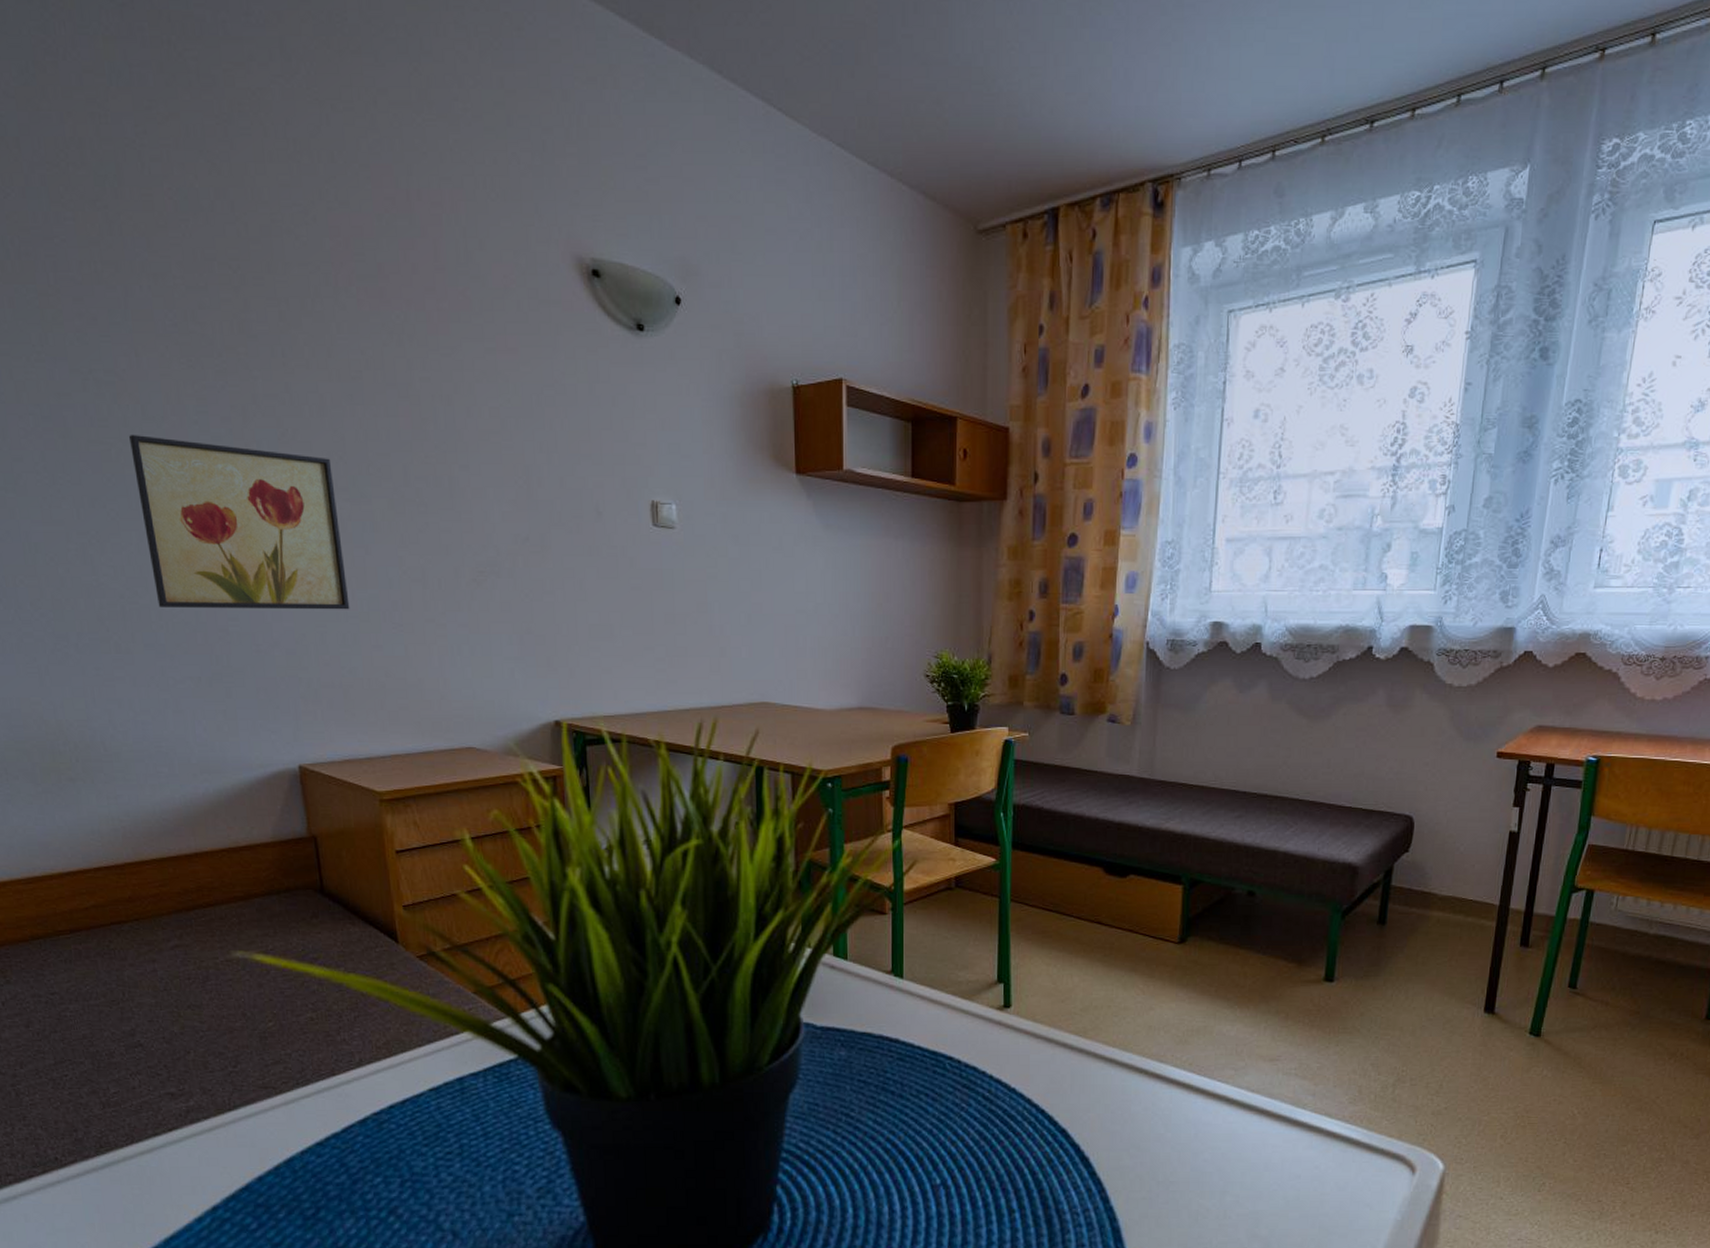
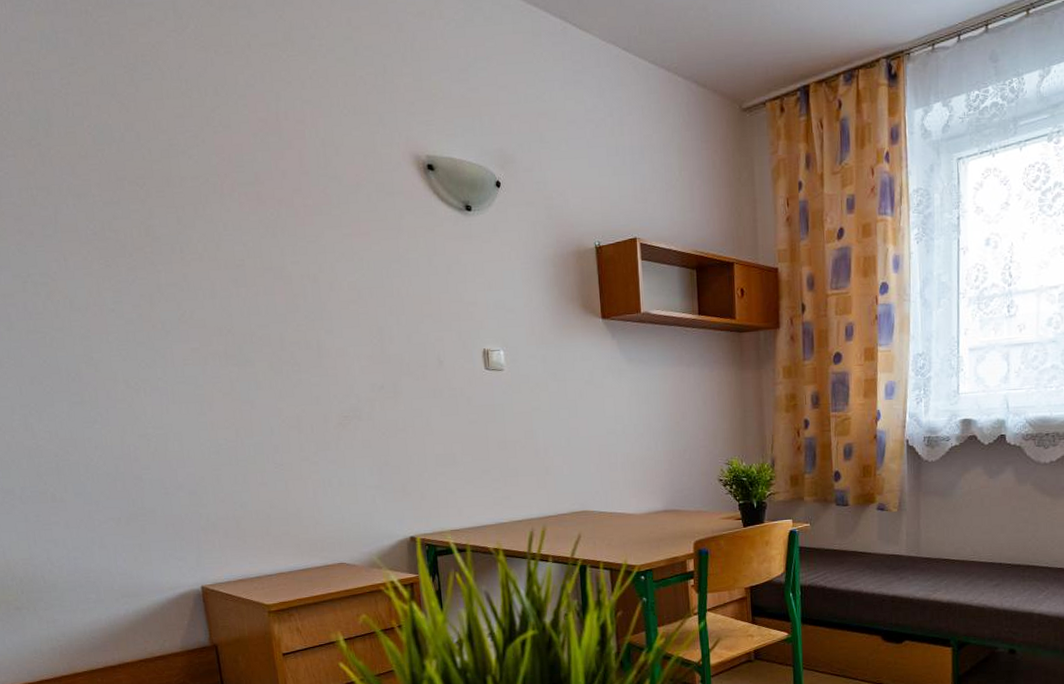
wall art: present [128,435,350,610] -> none [59,323,240,463]

